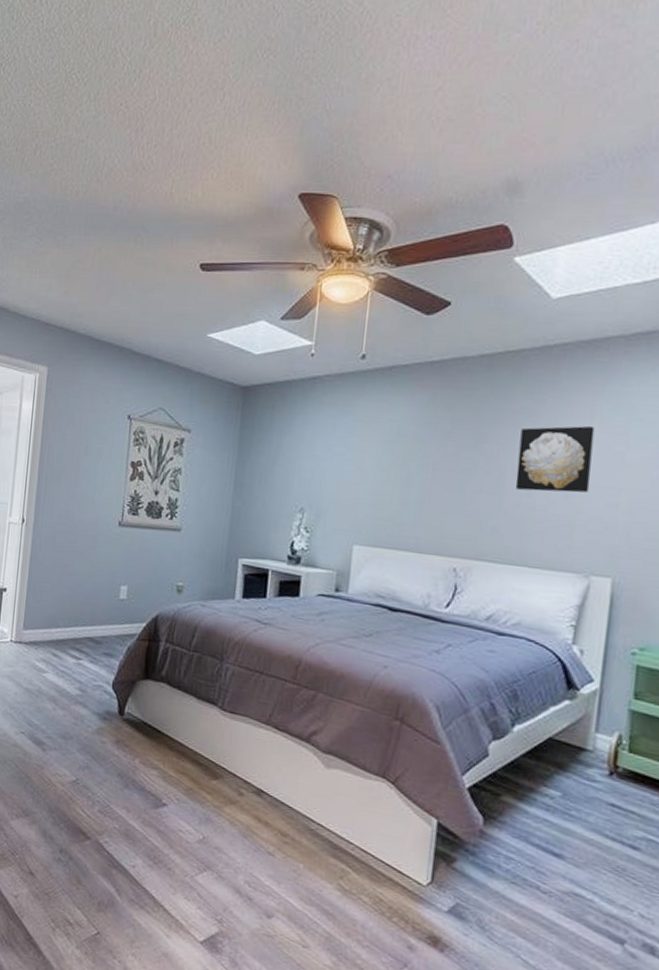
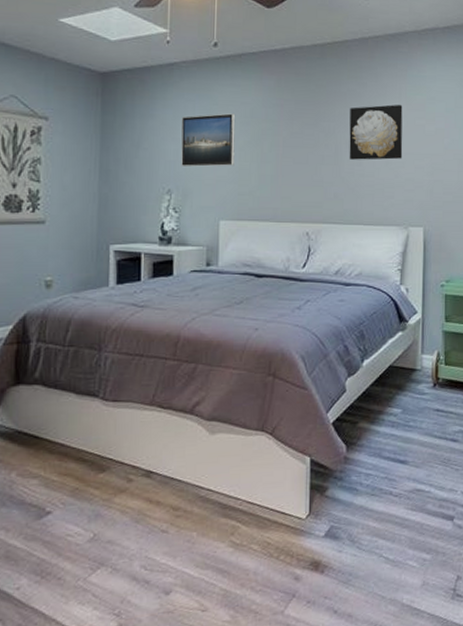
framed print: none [316,431,380,488] -> present [181,113,236,167]

